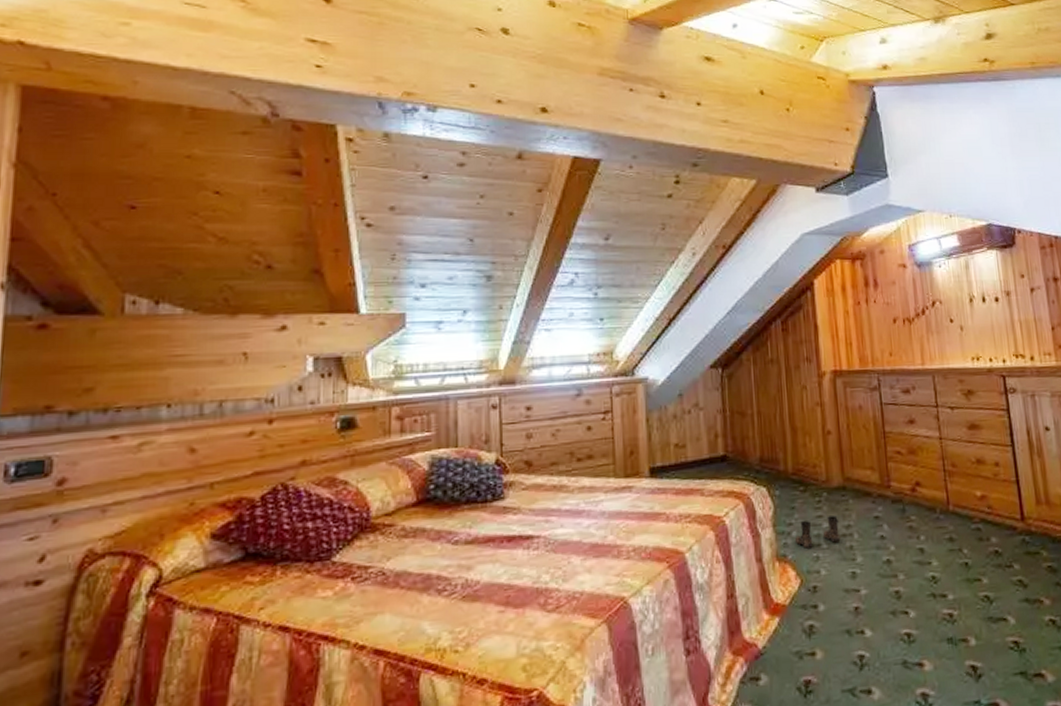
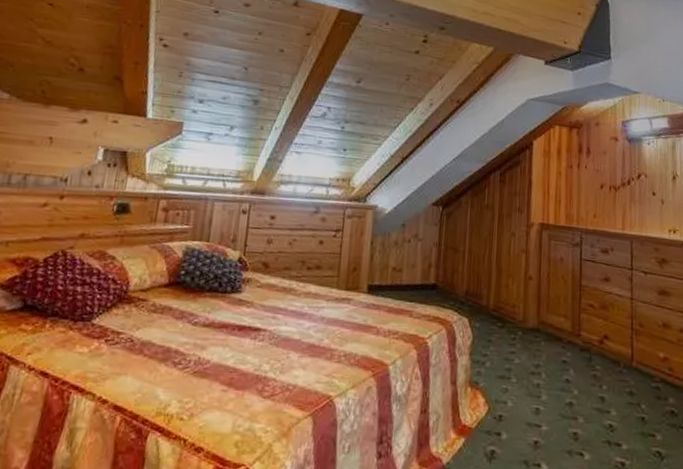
boots: present [794,515,840,549] -> none [487,353,530,380]

